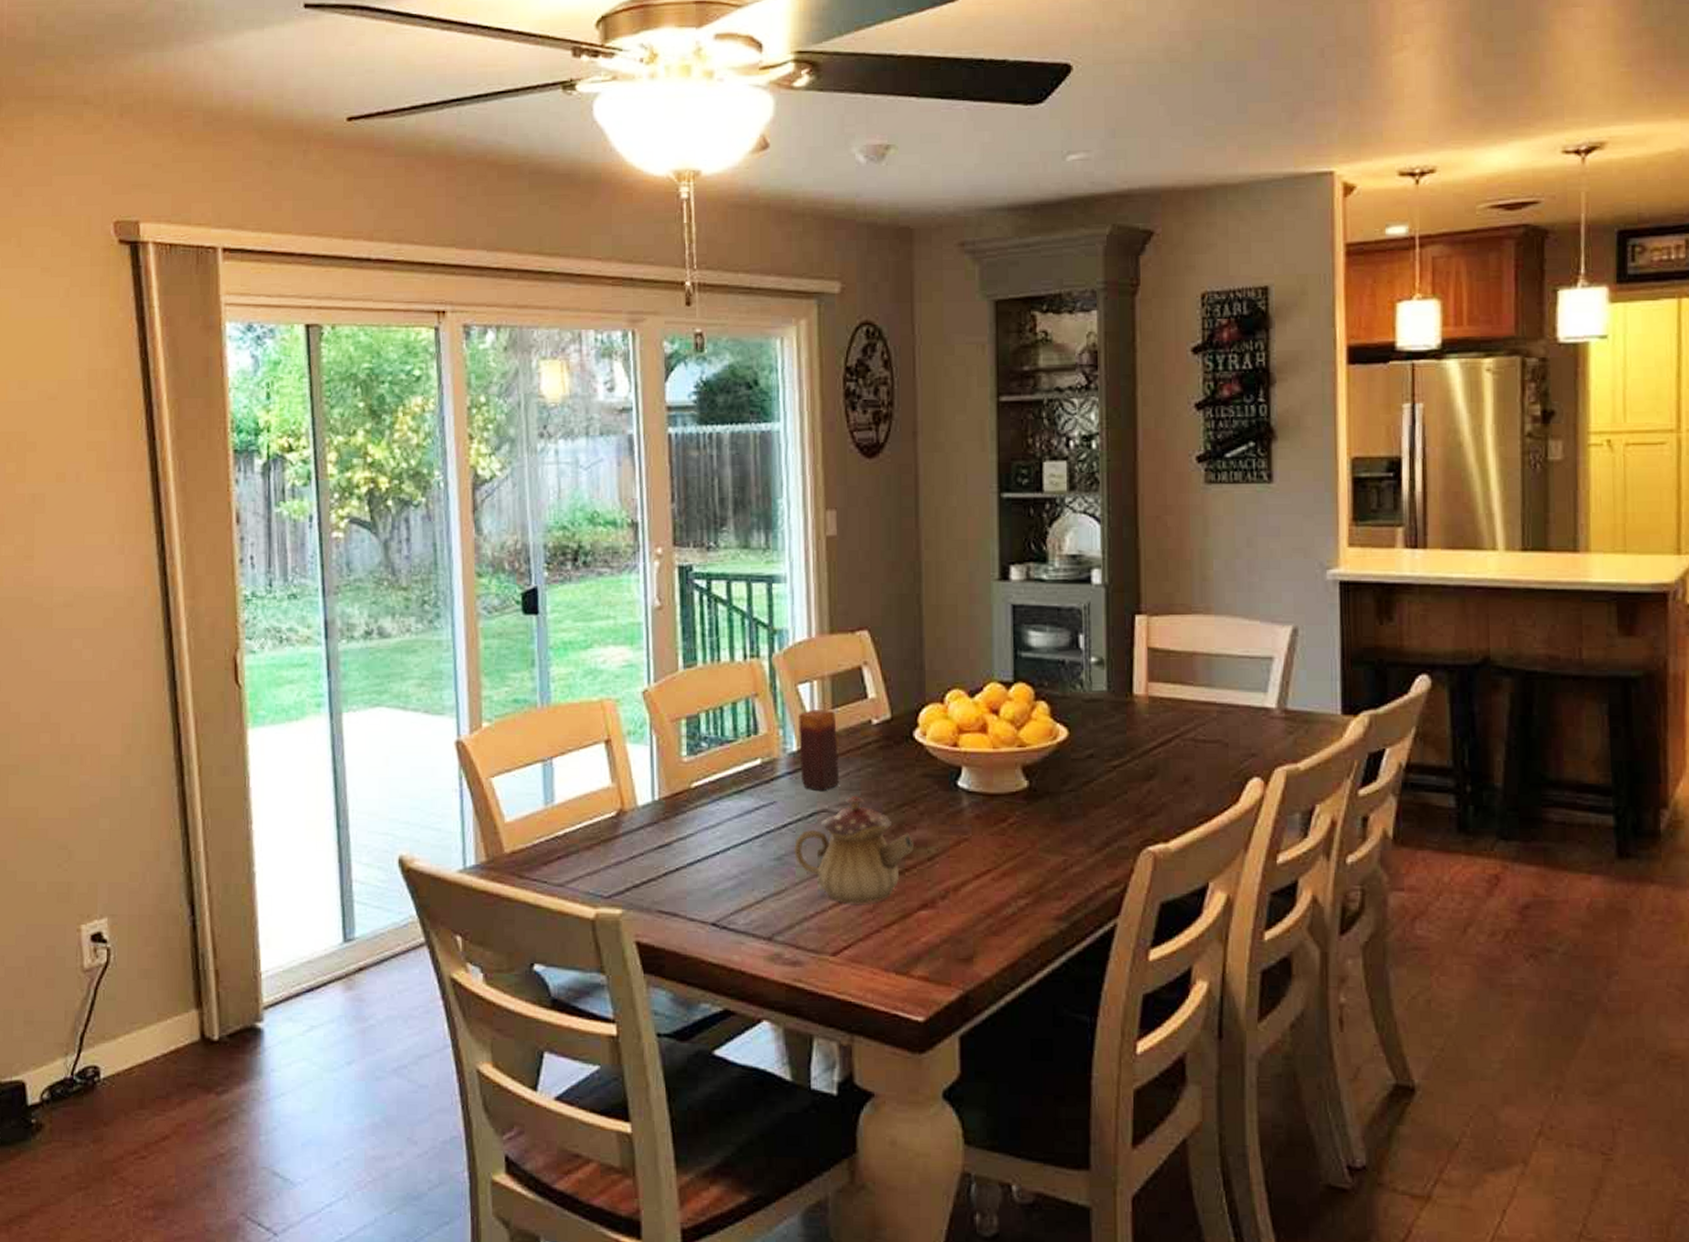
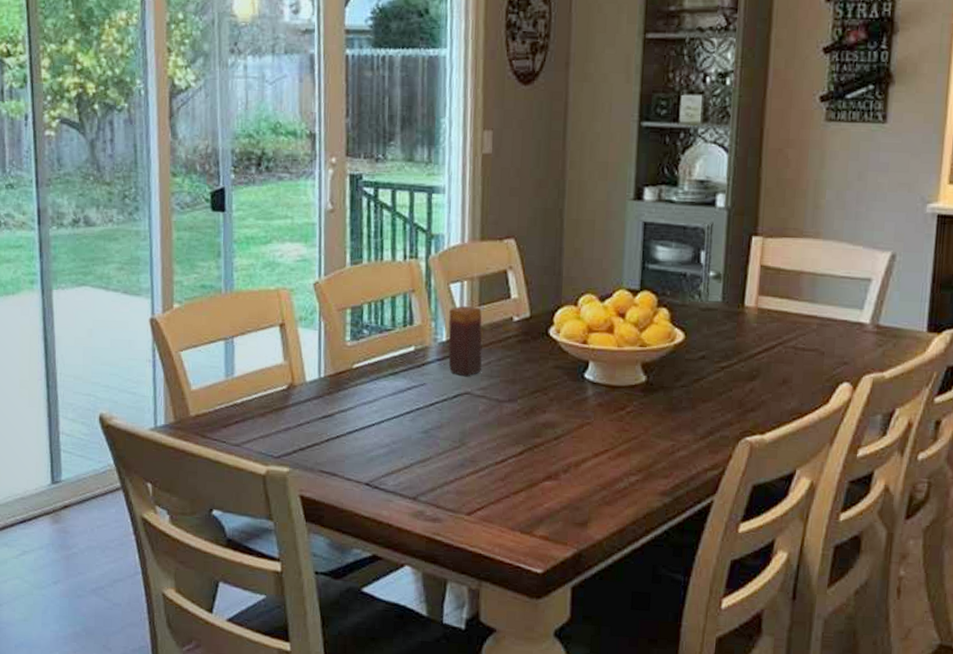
teapot: present [794,795,914,904] -> none [439,381,543,474]

